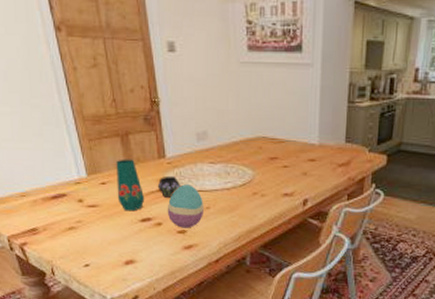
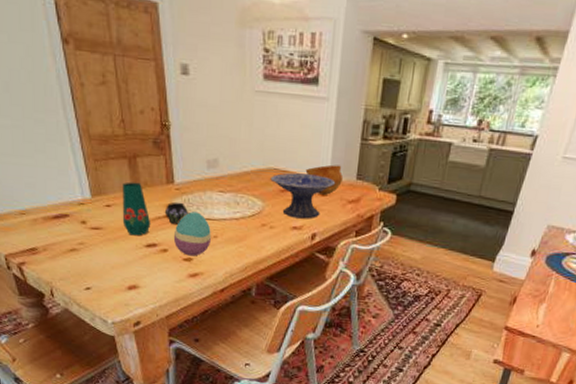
decorative bowl: none [259,140,325,185] -> present [270,173,336,219]
bowl: none [294,129,332,160] -> present [305,164,344,195]

